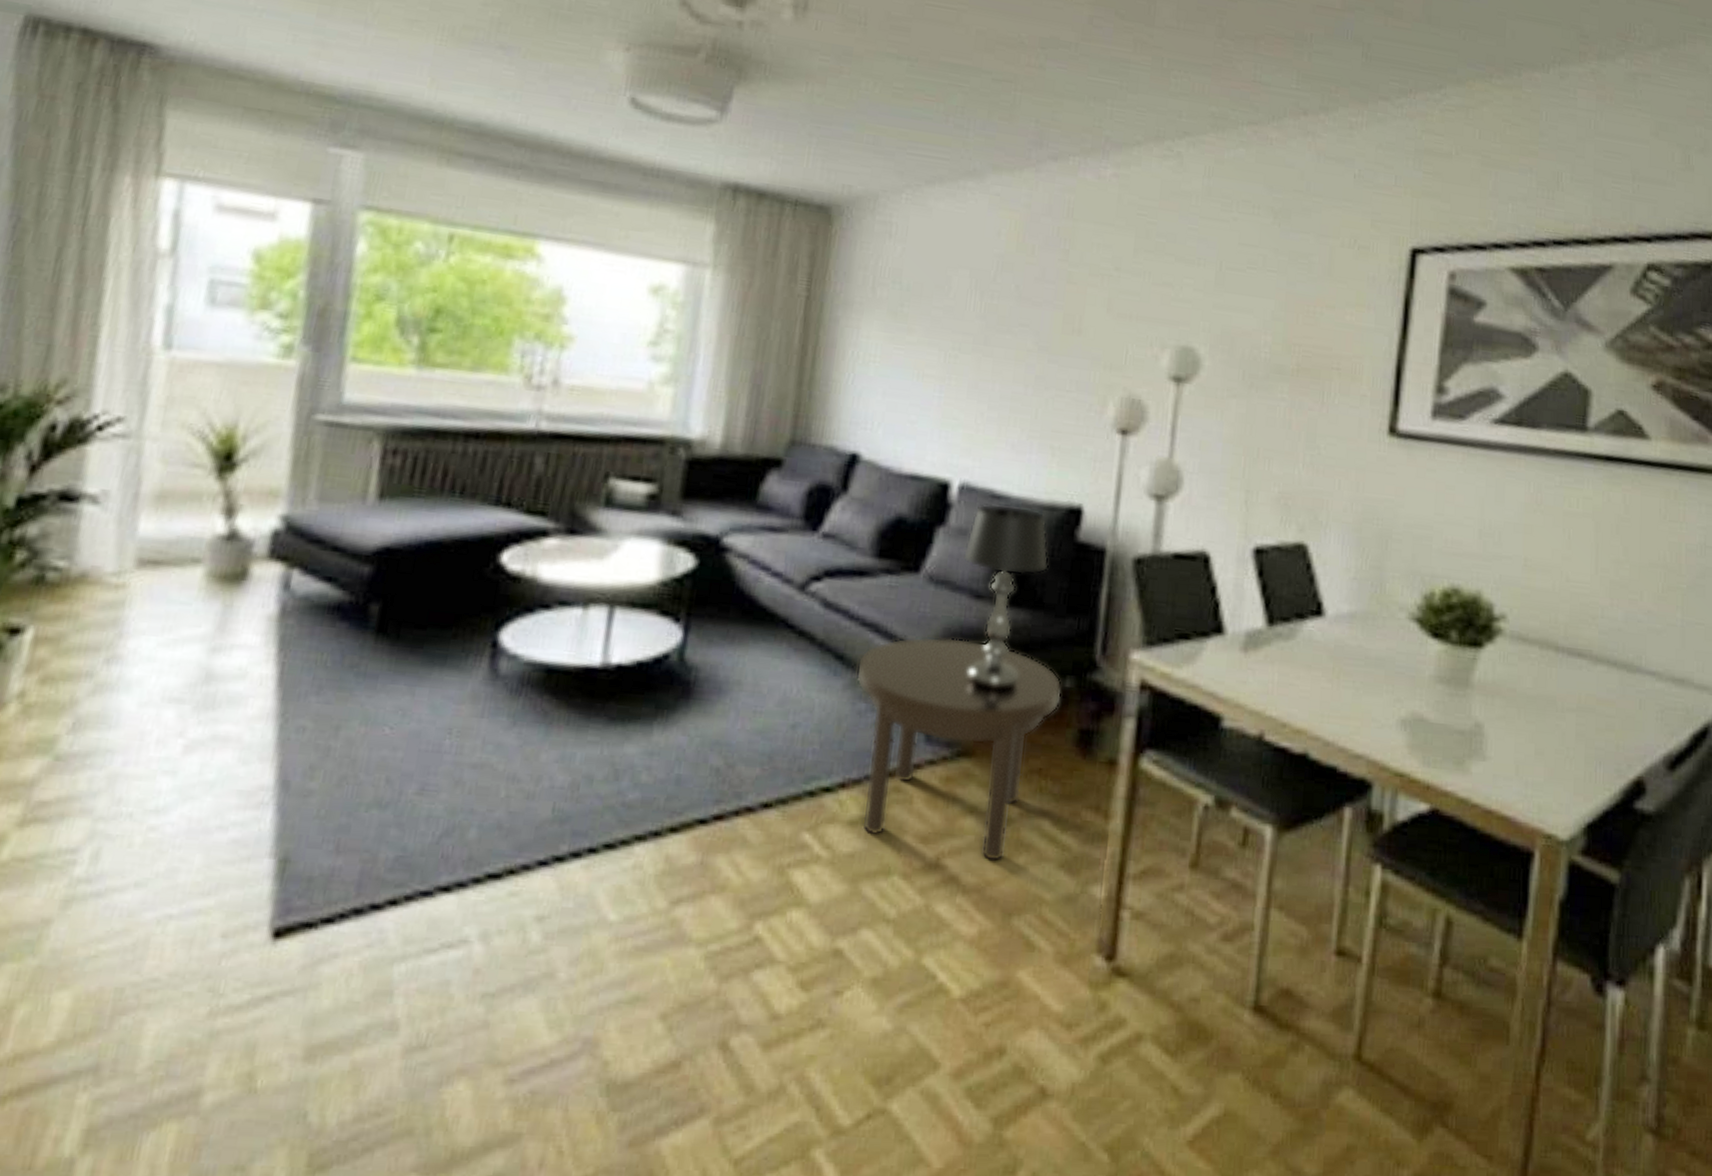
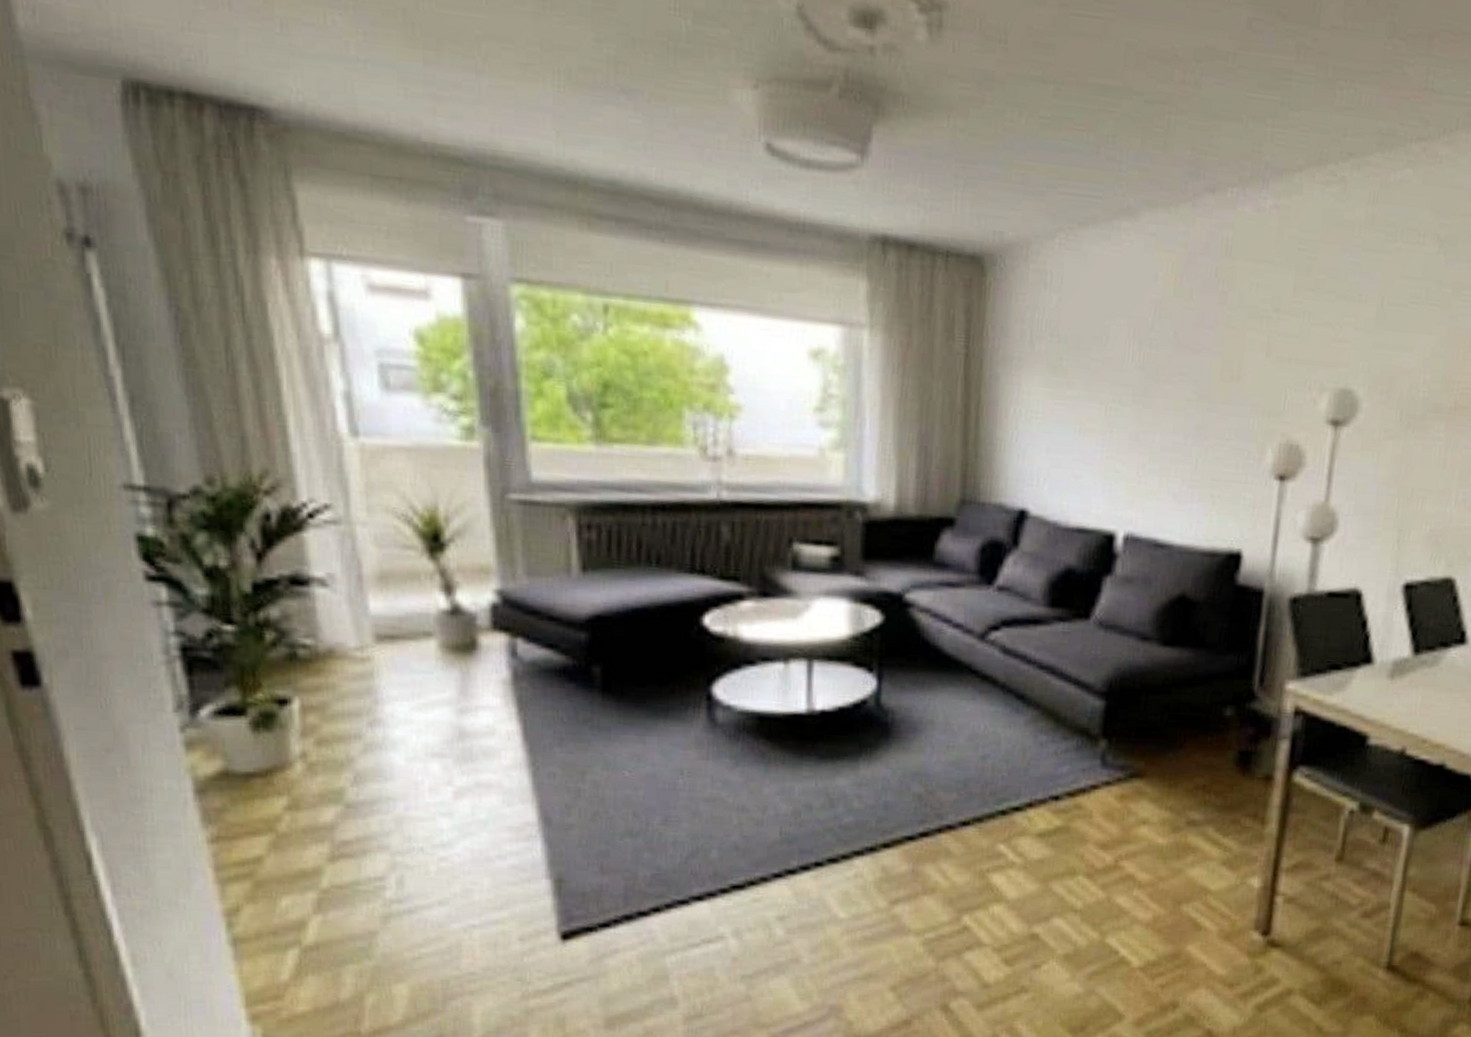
side table: present [856,636,1062,862] -> none [1036,675,1223,862]
table lamp: present [962,503,1049,690] -> none [1129,552,1210,720]

